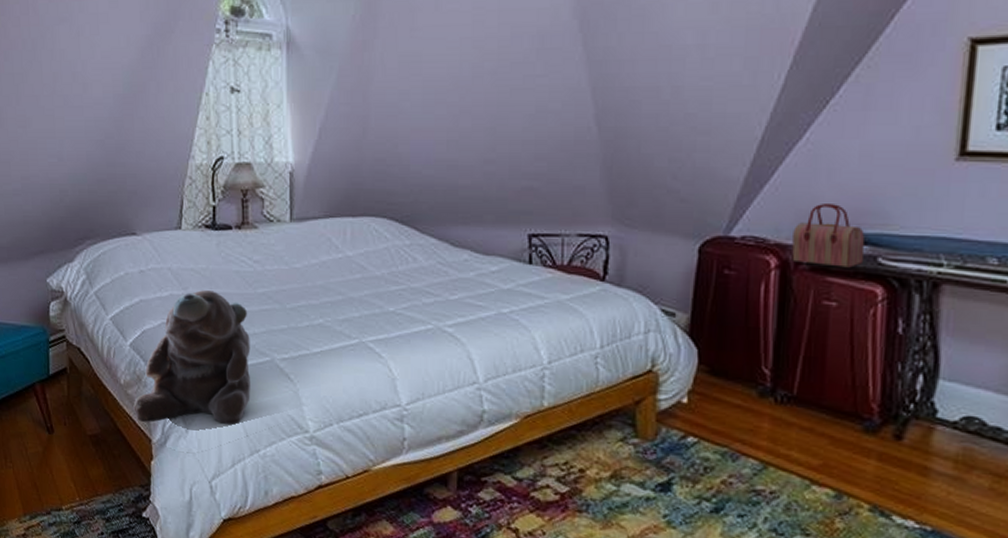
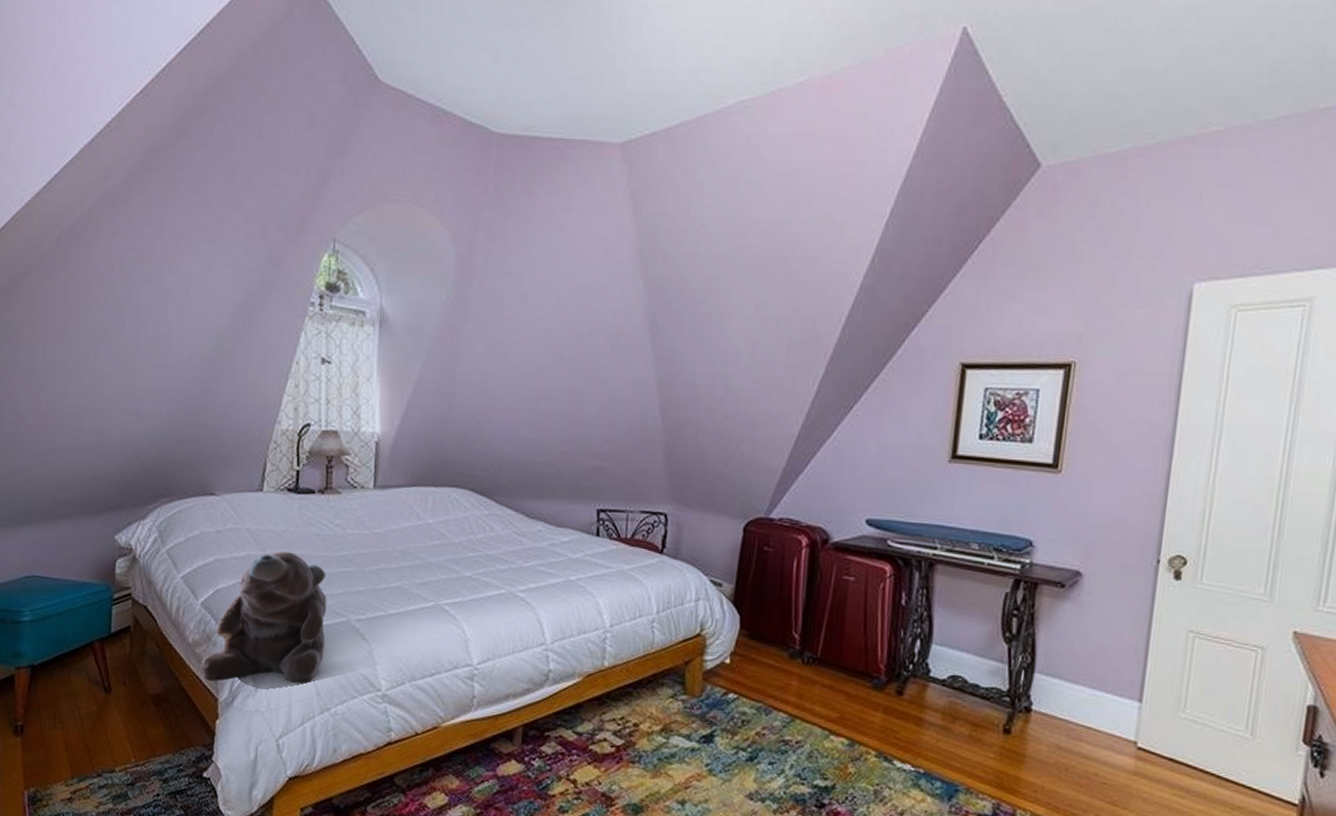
handbag: present [791,204,865,268] -> none [819,493,878,548]

